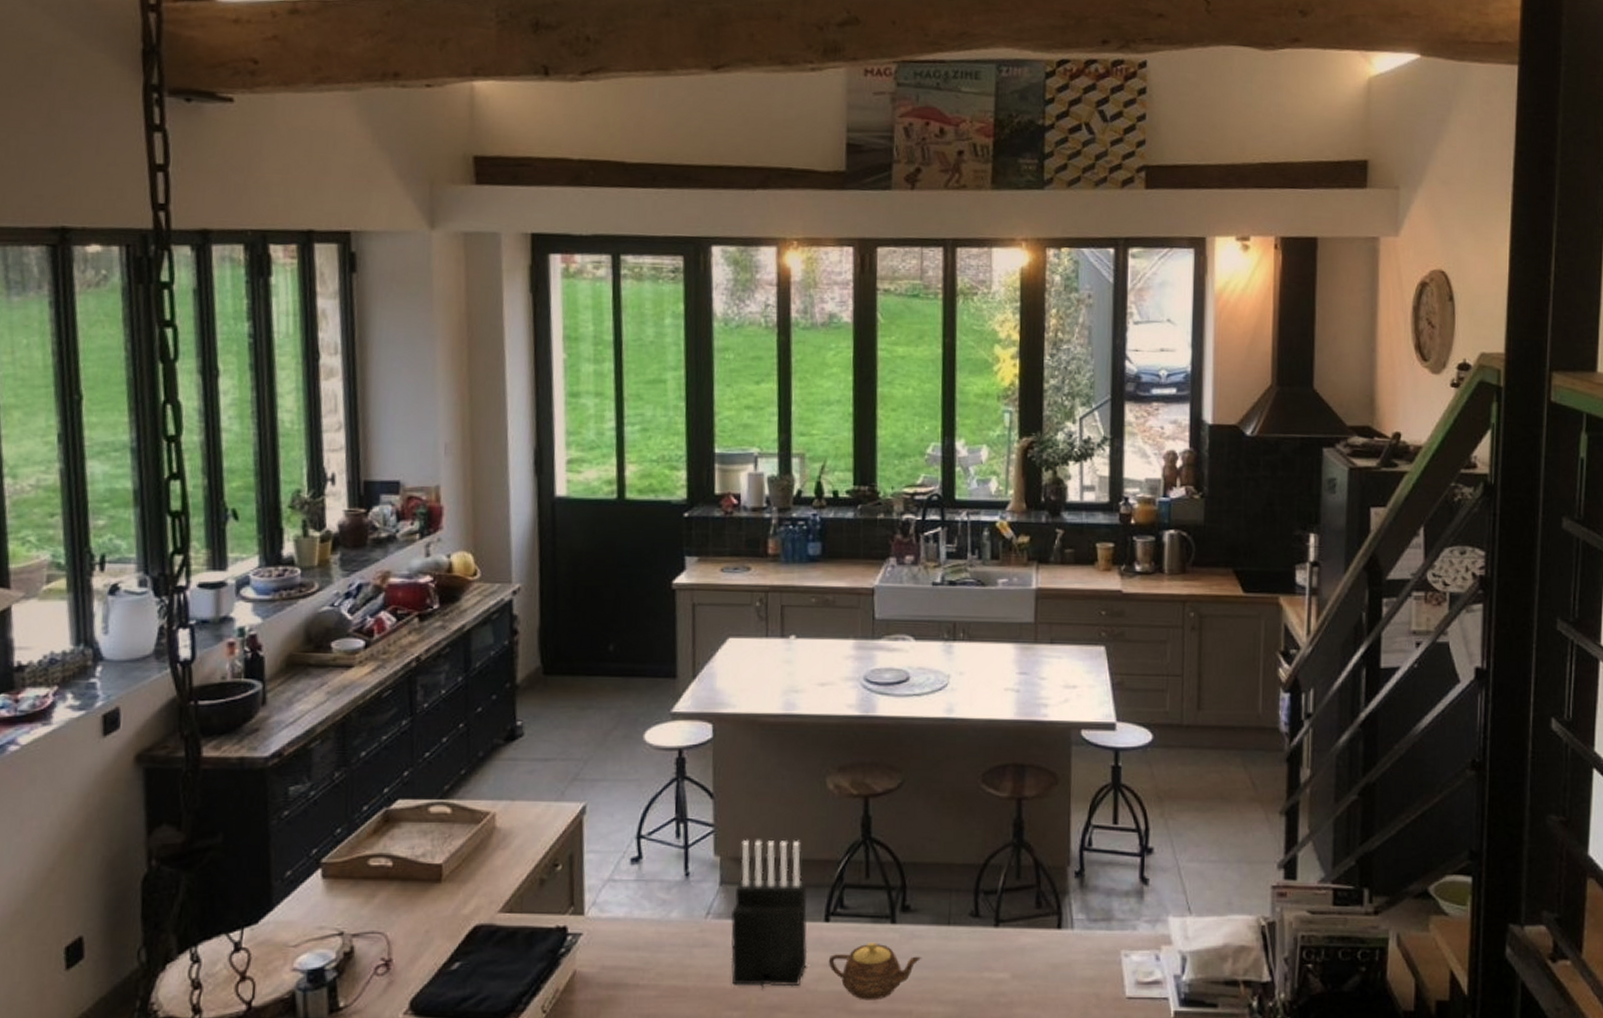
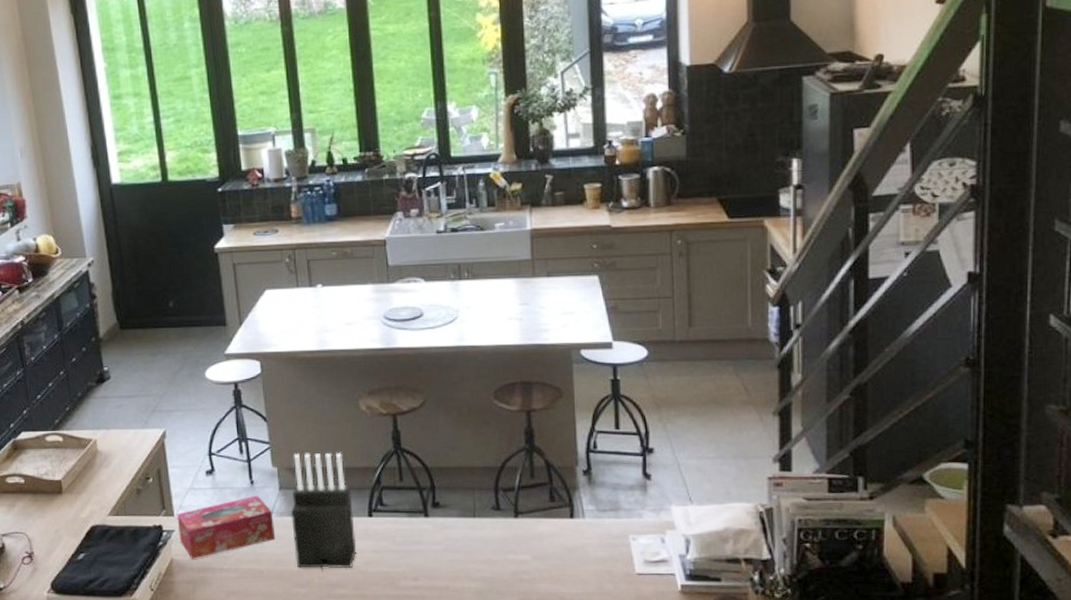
tissue box: none [587,890,709,972] -> present [177,495,276,559]
teapot: present [828,942,922,1000] -> none [374,533,454,579]

